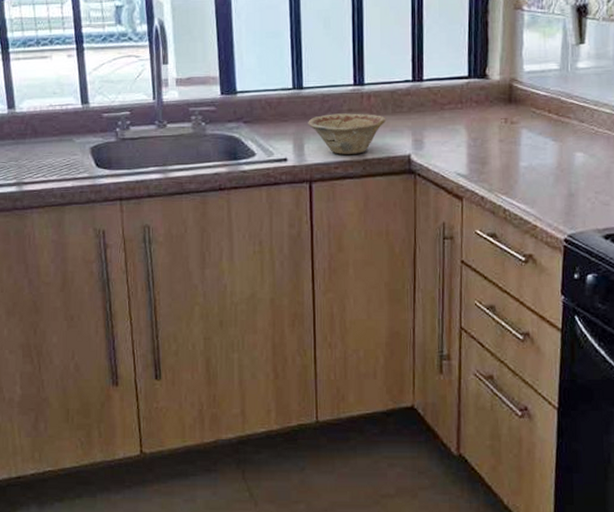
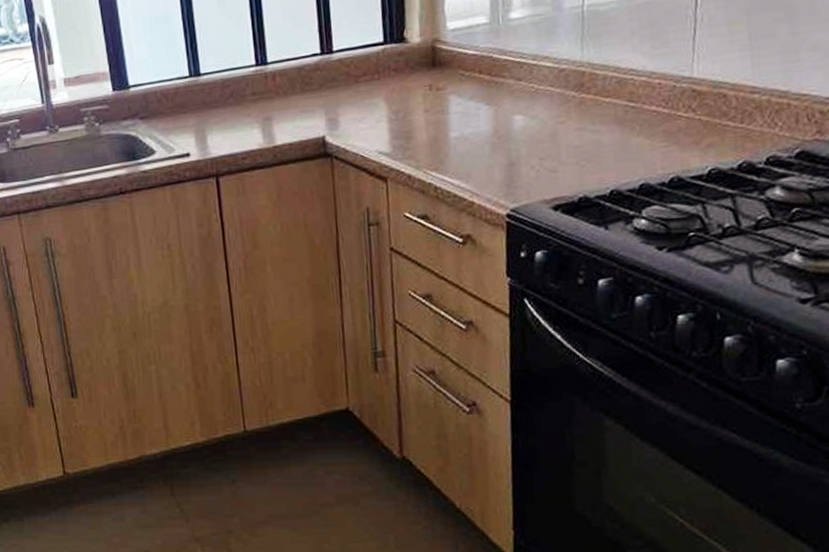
dish: present [308,113,387,155] -> none [209,95,296,144]

